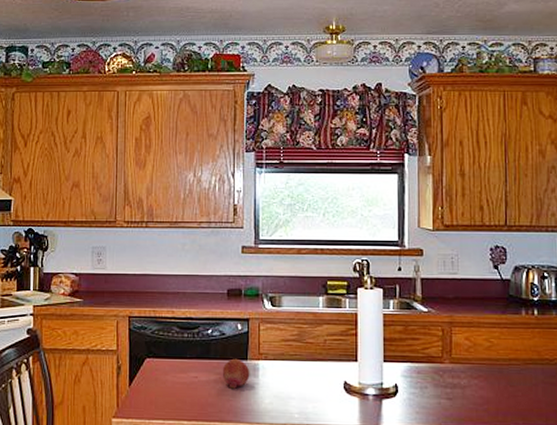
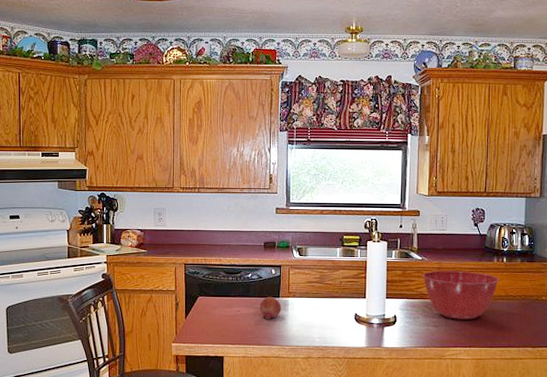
mixing bowl: none [429,326,530,391] -> present [422,270,499,320]

